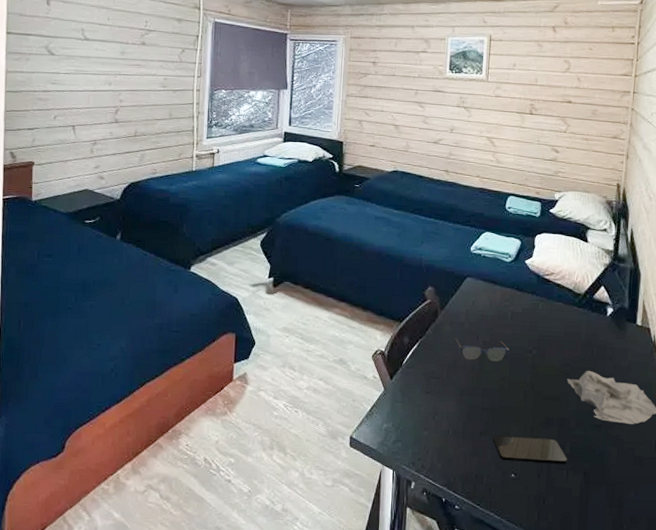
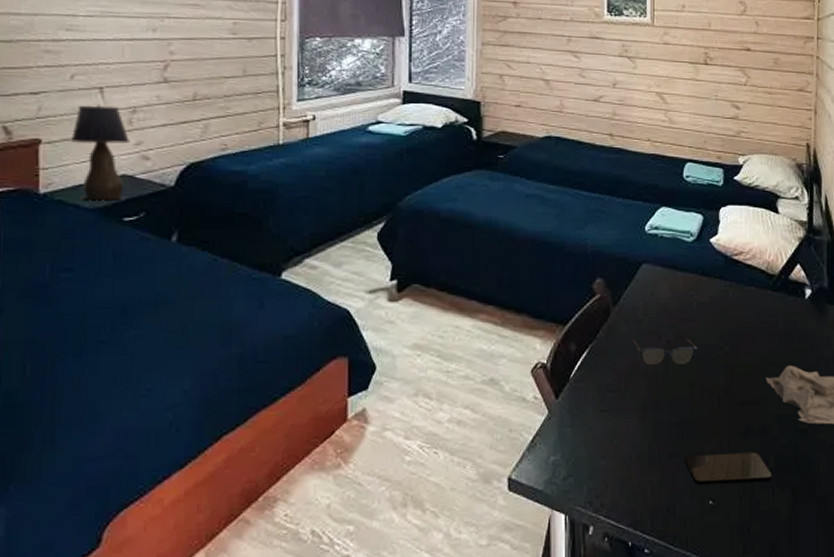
table lamp: none [52,137,92,208] -> present [70,104,131,201]

